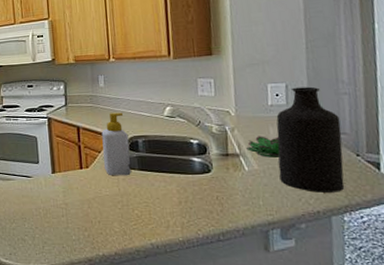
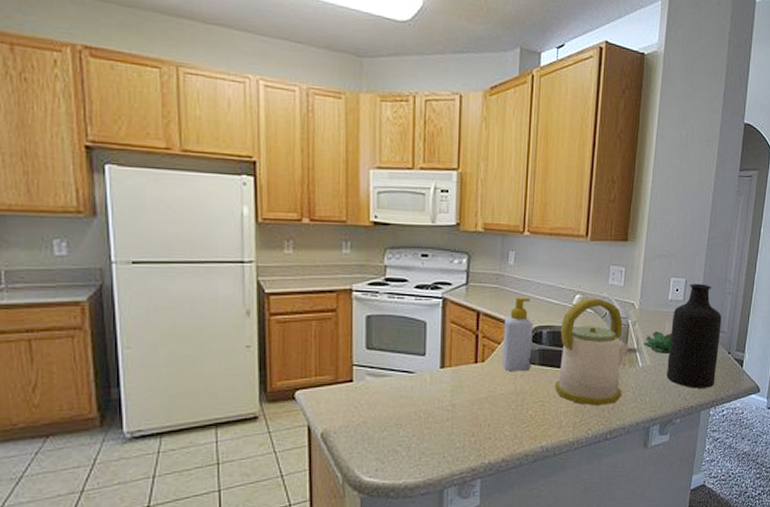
kettle: none [155,108,231,208] -> present [555,297,630,406]

